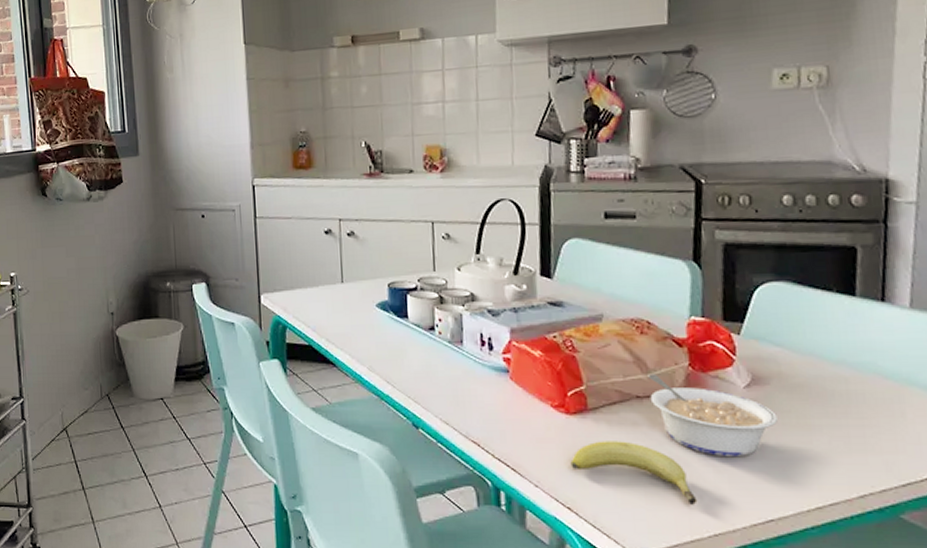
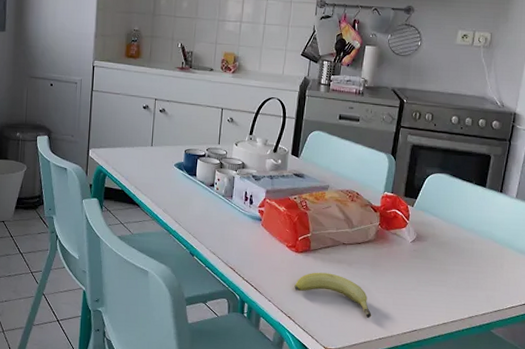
legume: present [648,373,778,458] -> none [351,228,428,288]

